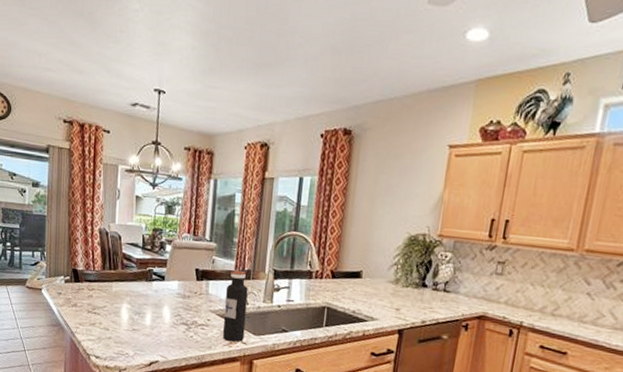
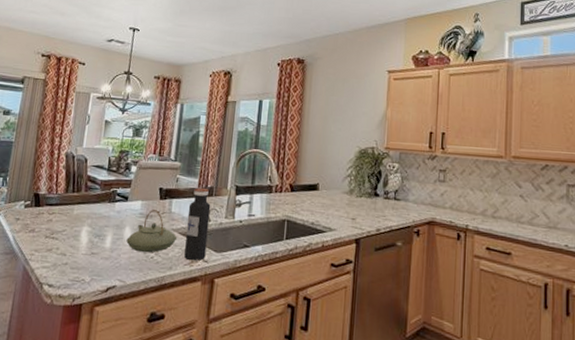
teapot: none [165,290,216,332] -> present [126,210,178,253]

